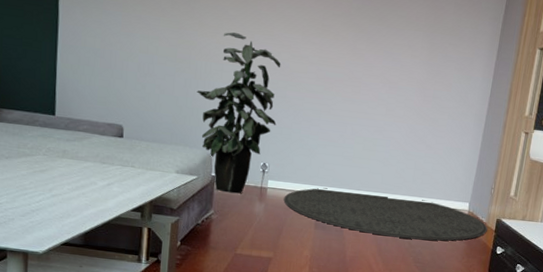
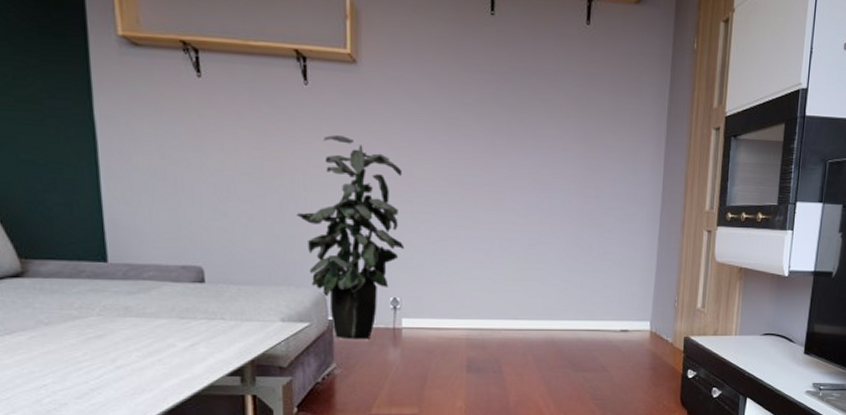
rug: present [283,188,488,241] -> none [424,321,675,372]

